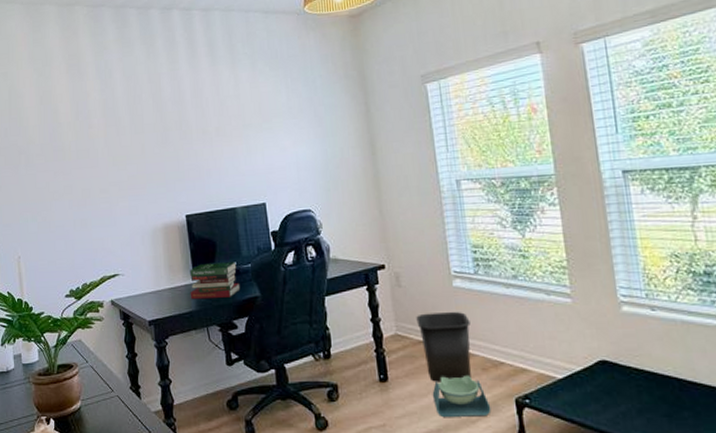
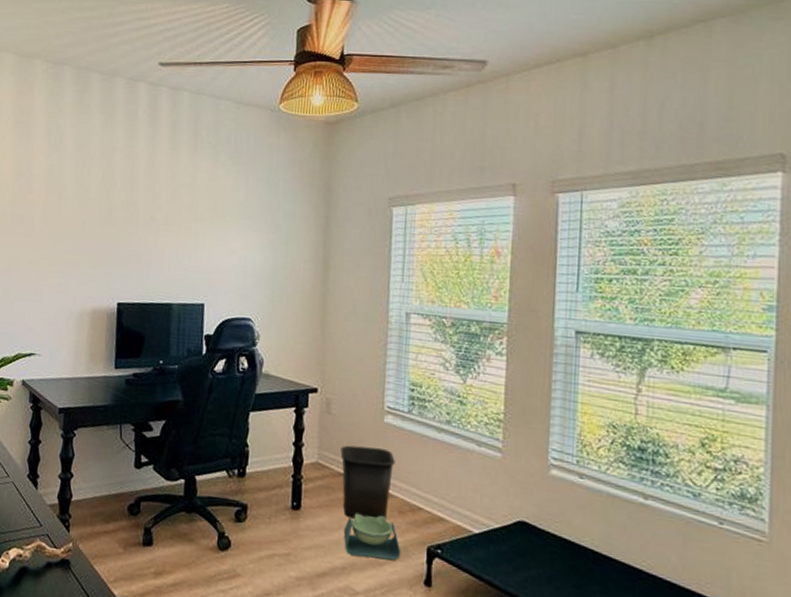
books: present [190,262,241,300] -> none [107,356,163,397]

